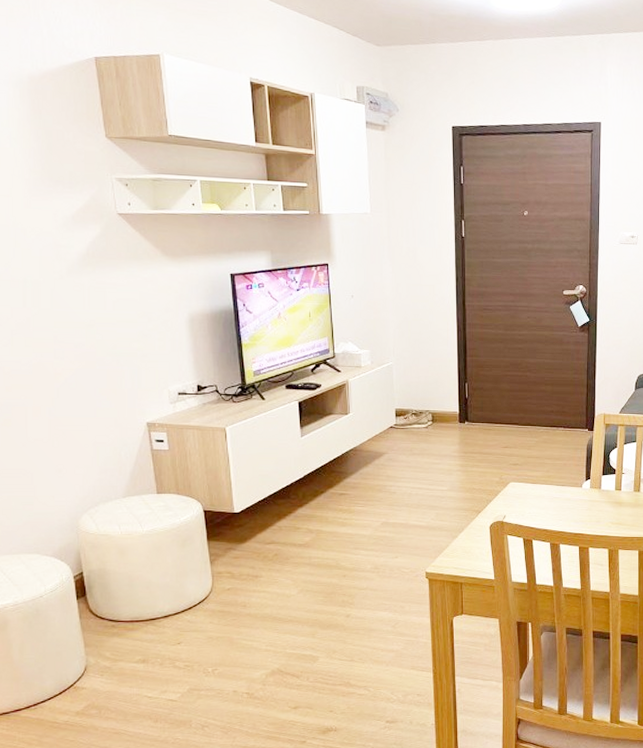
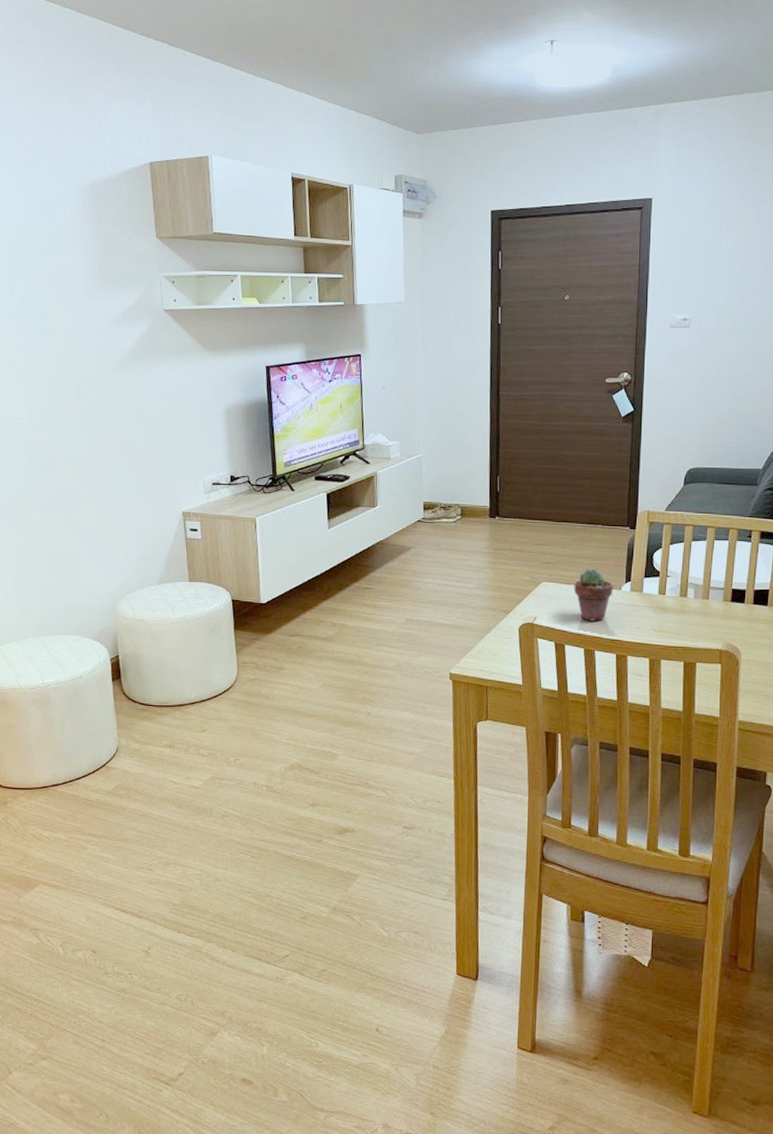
potted succulent: none [539,468,575,517] -> present [574,569,613,621]

